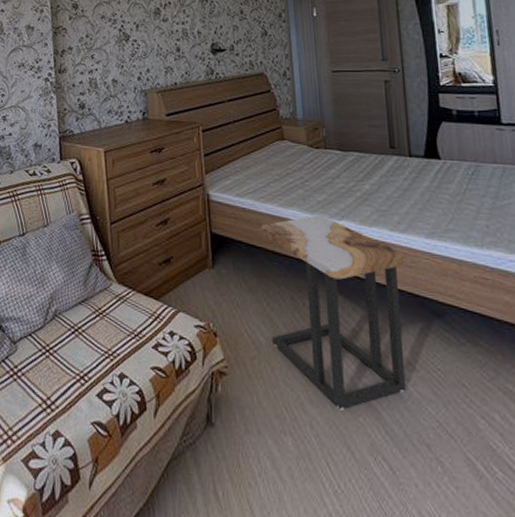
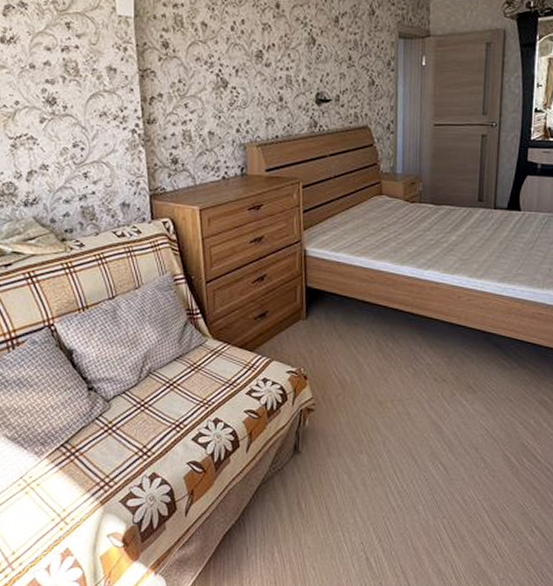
side table: present [260,215,407,410] -> none [353,266,480,429]

